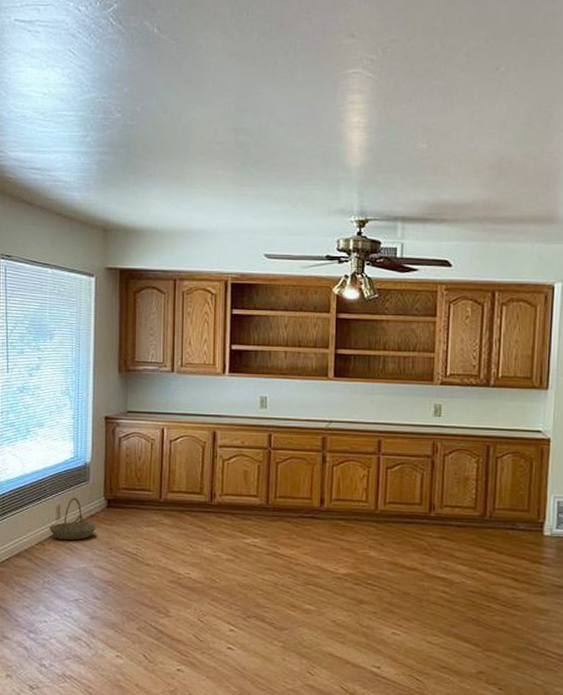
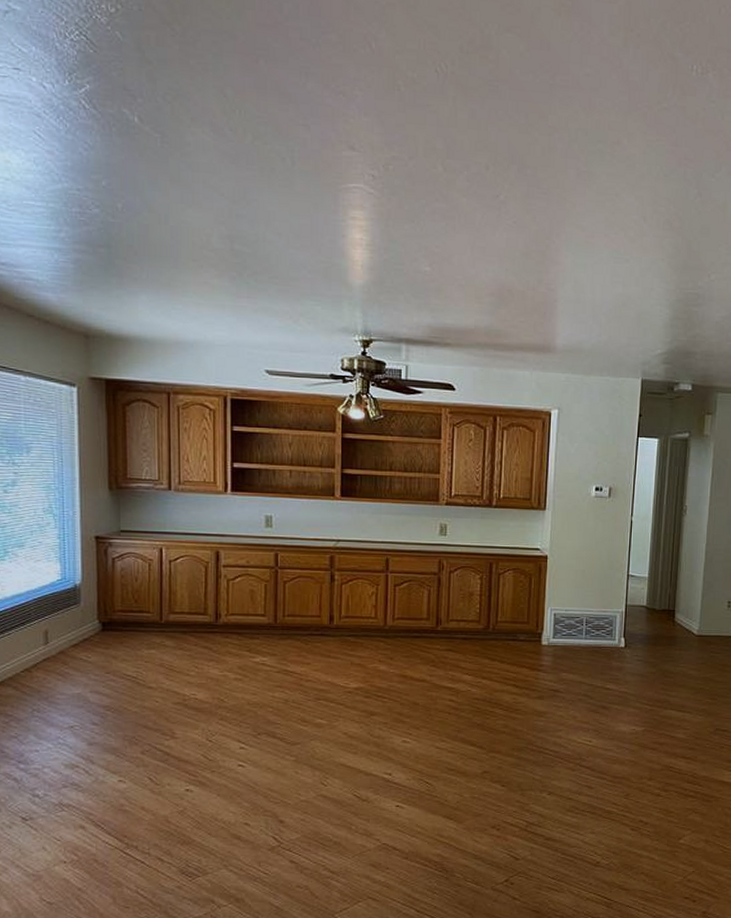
basket: present [48,497,97,541] -> none [35,621,91,666]

